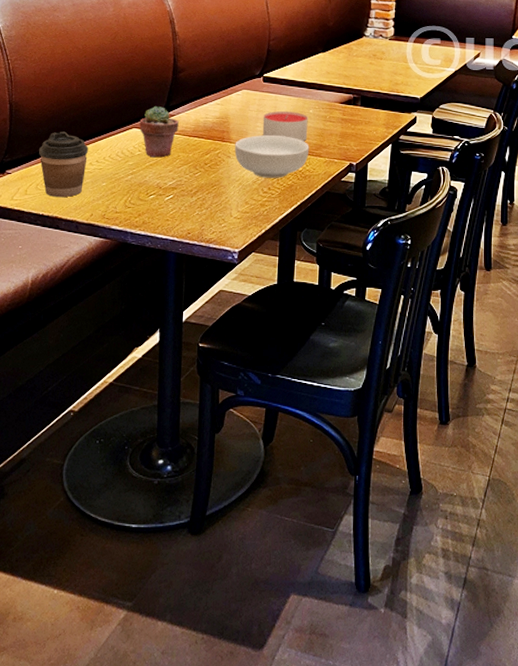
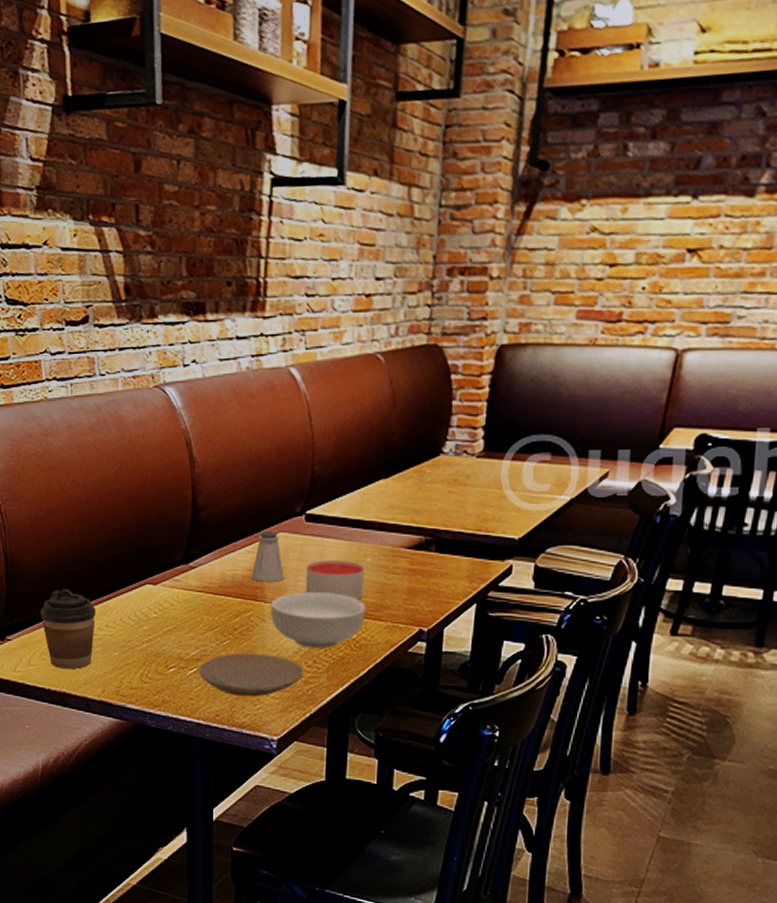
potted succulent: present [139,105,179,158] -> none [154,555,201,622]
plate: none [174,182,261,218] -> present [199,653,304,697]
saltshaker: none [220,88,246,127] -> present [252,531,284,582]

